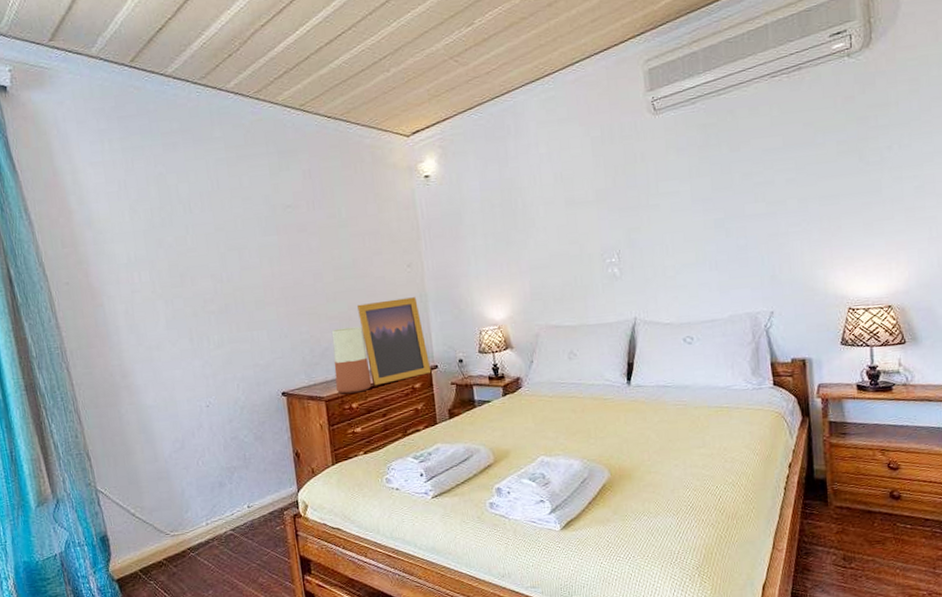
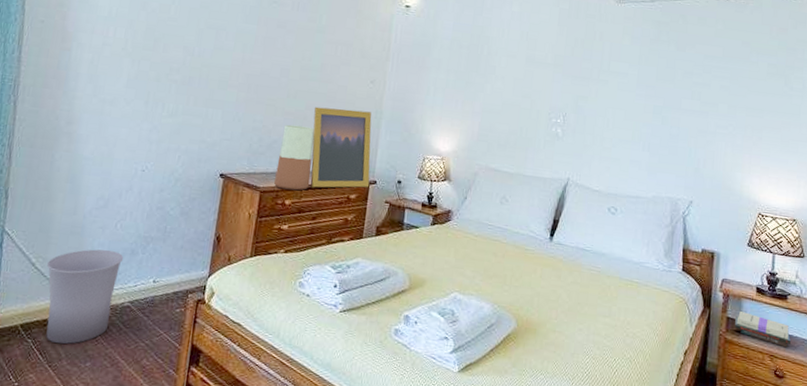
waste bin: none [146,487,218,580] -> present [46,249,124,344]
books: none [838,412,902,439] -> present [735,310,791,348]

